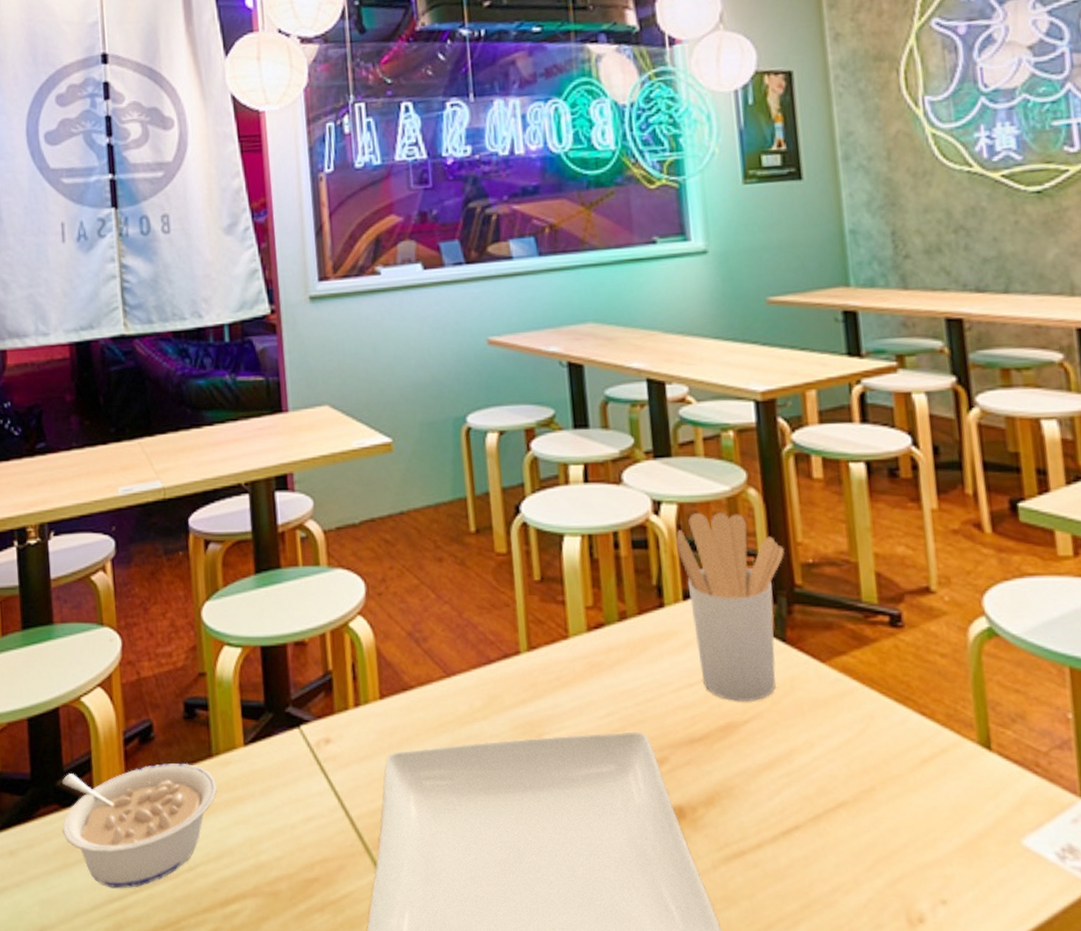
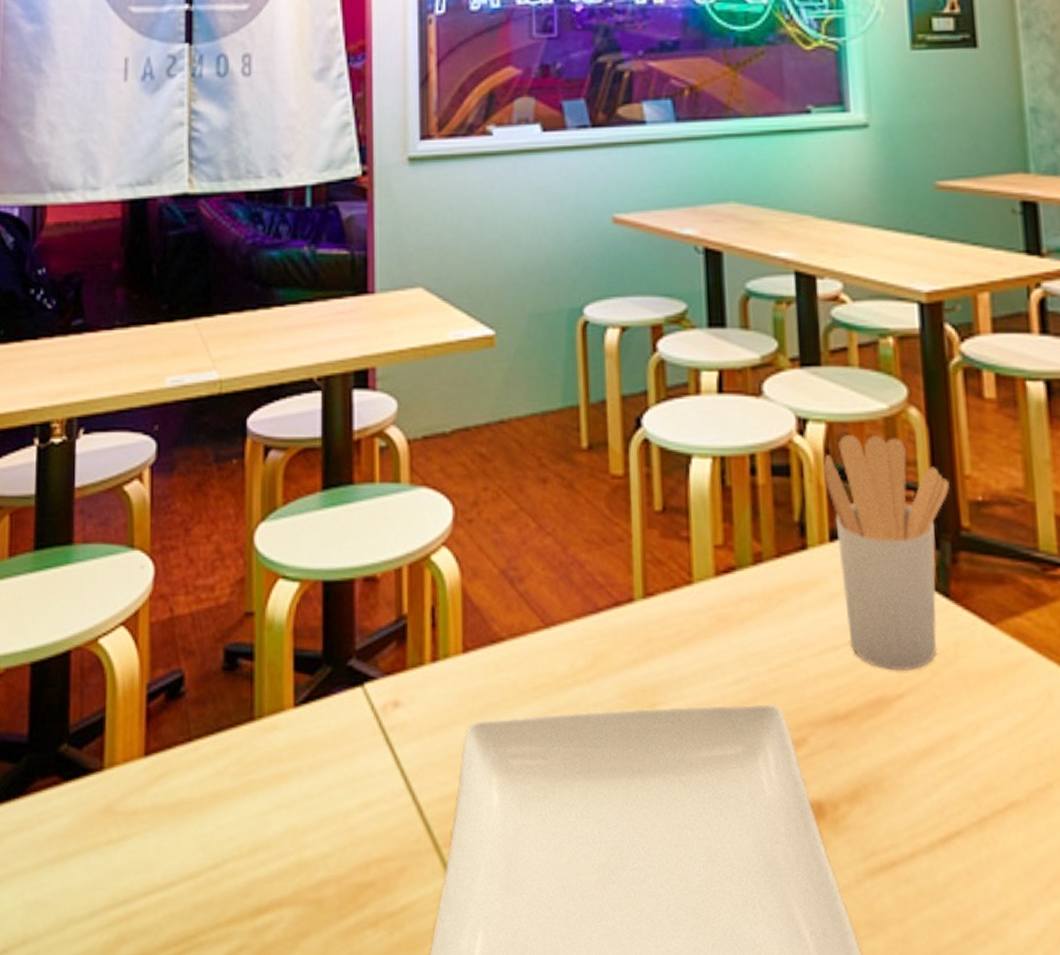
legume: present [61,763,217,889] -> none [61,727,257,890]

